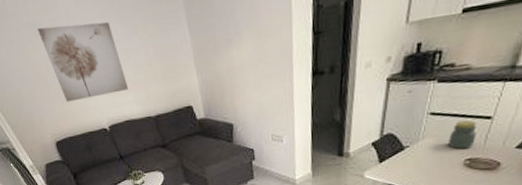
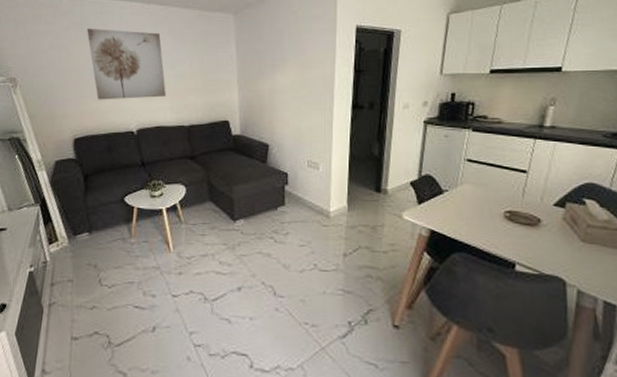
jar: present [448,120,477,150] -> none [487,171,514,200]

